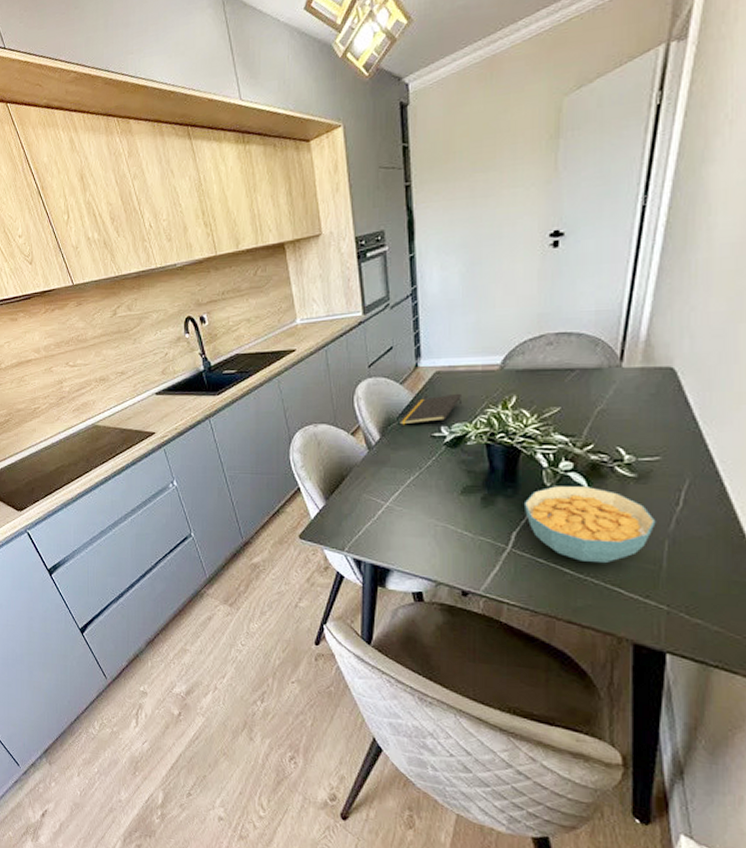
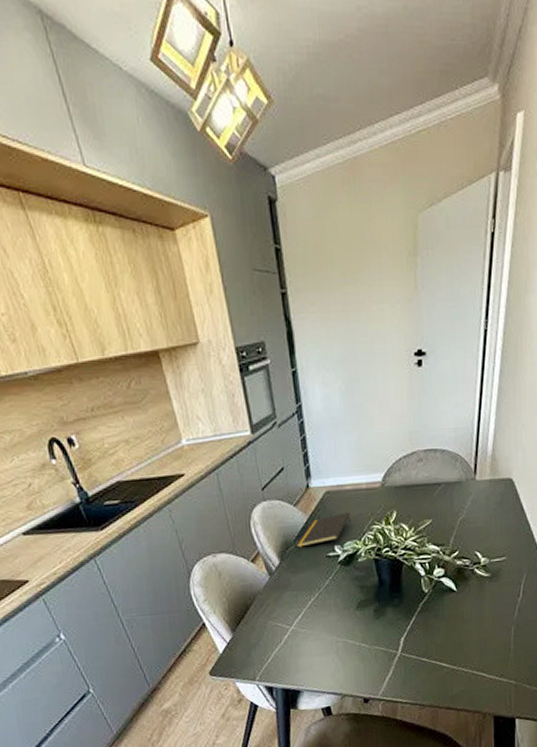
cereal bowl: present [523,486,656,563] -> none [408,589,505,655]

